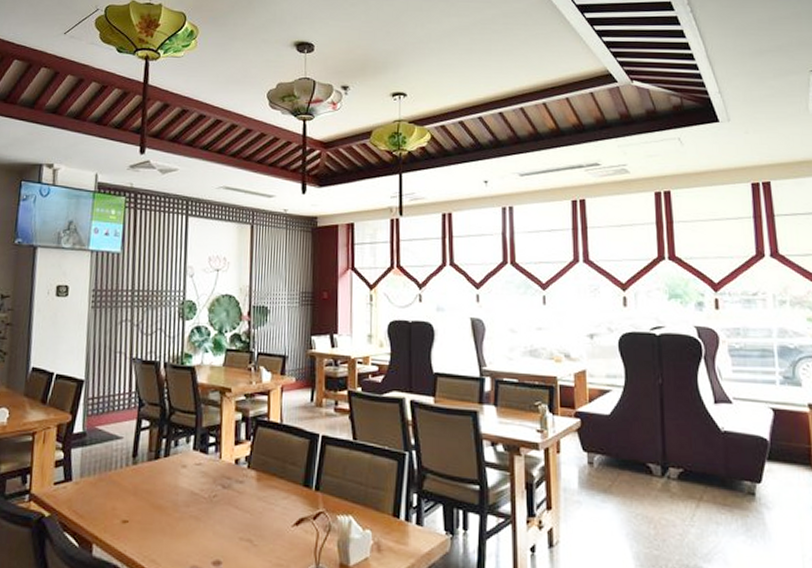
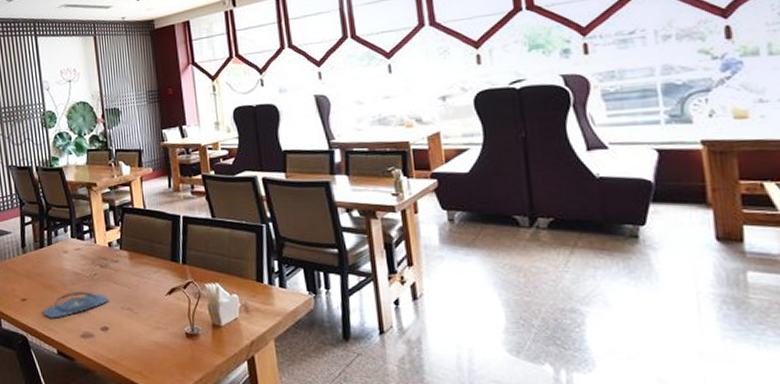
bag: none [145,514,227,547] -> present [42,291,109,318]

